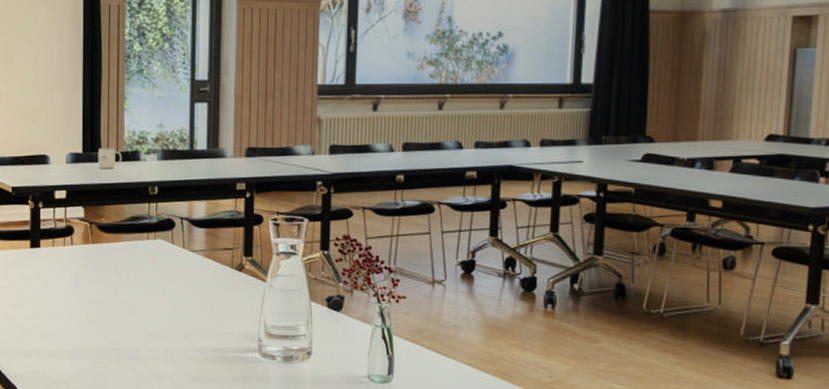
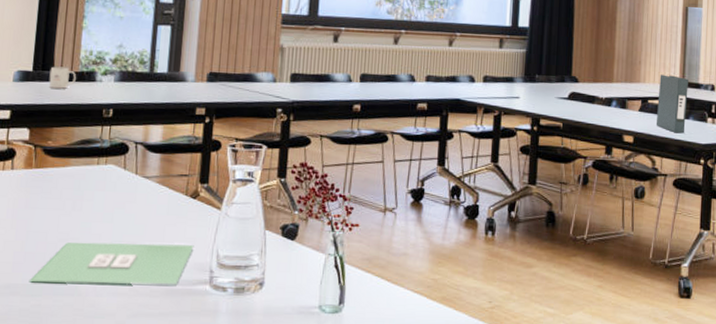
papers: none [94,311,242,352] -> present [28,242,194,285]
binder: none [751,129,795,197] -> present [655,74,688,134]

